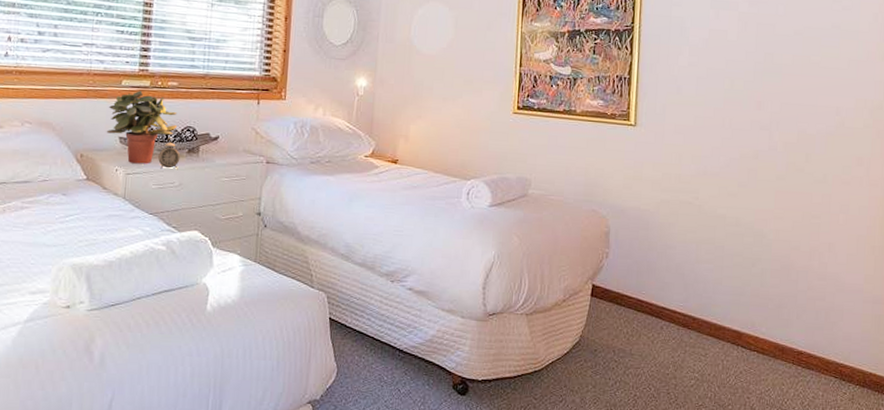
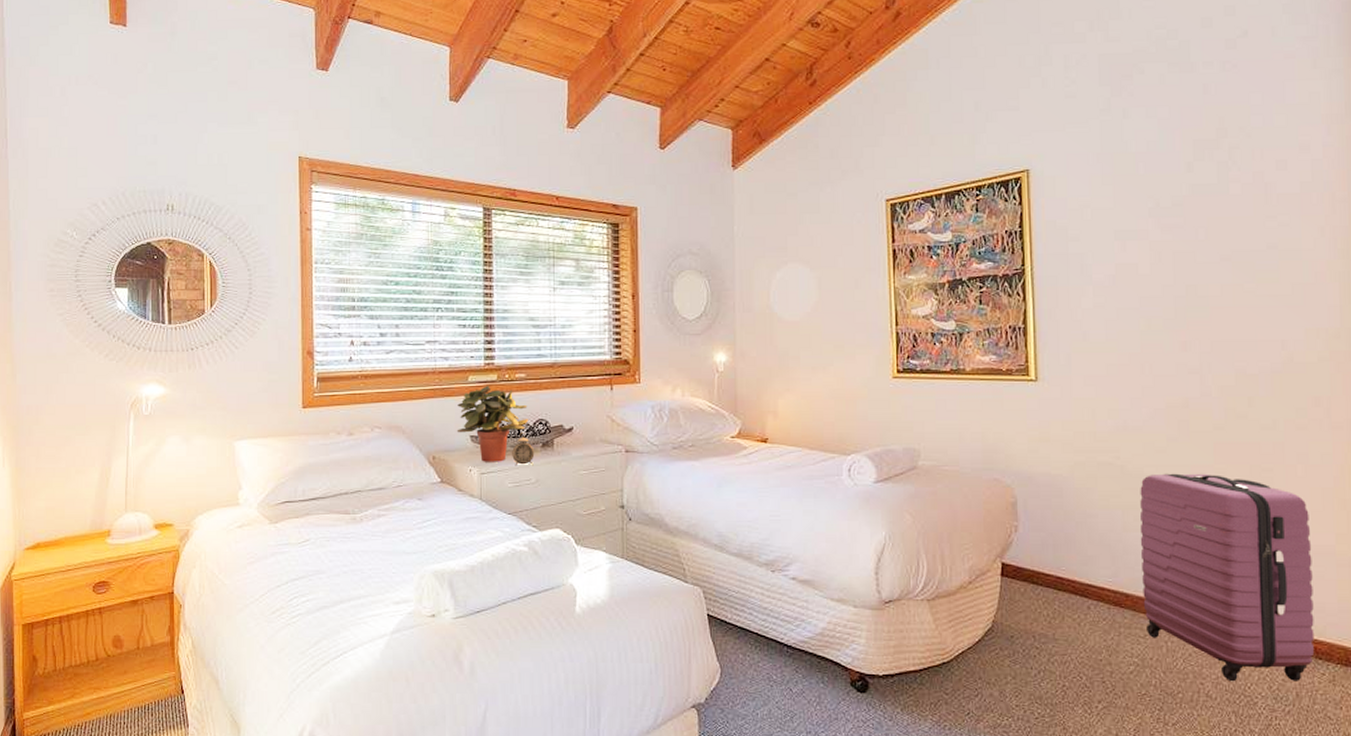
suitcase: none [706,214,846,399] -> present [1140,473,1315,682]

